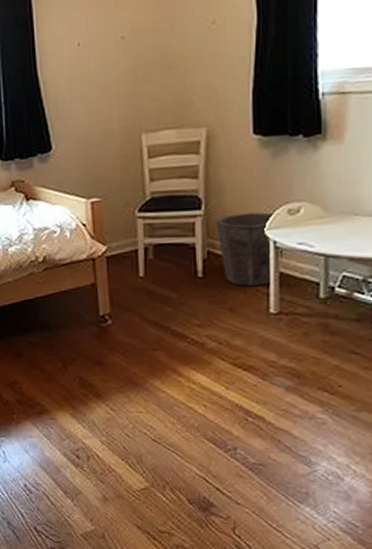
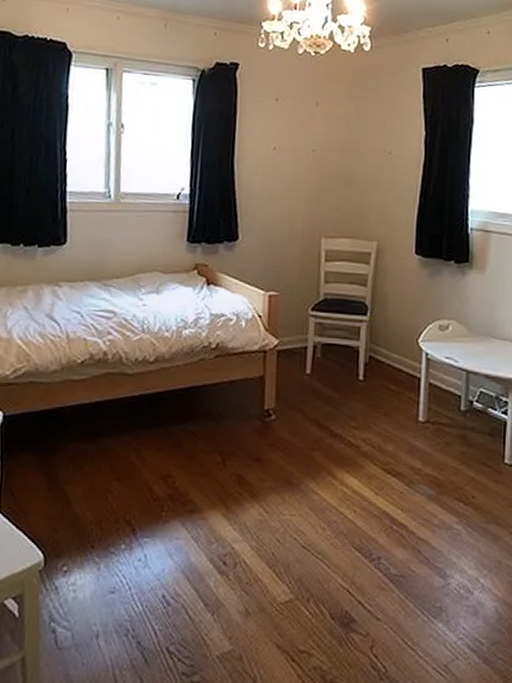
waste bin: present [215,212,284,286] -> none [378,323,434,394]

